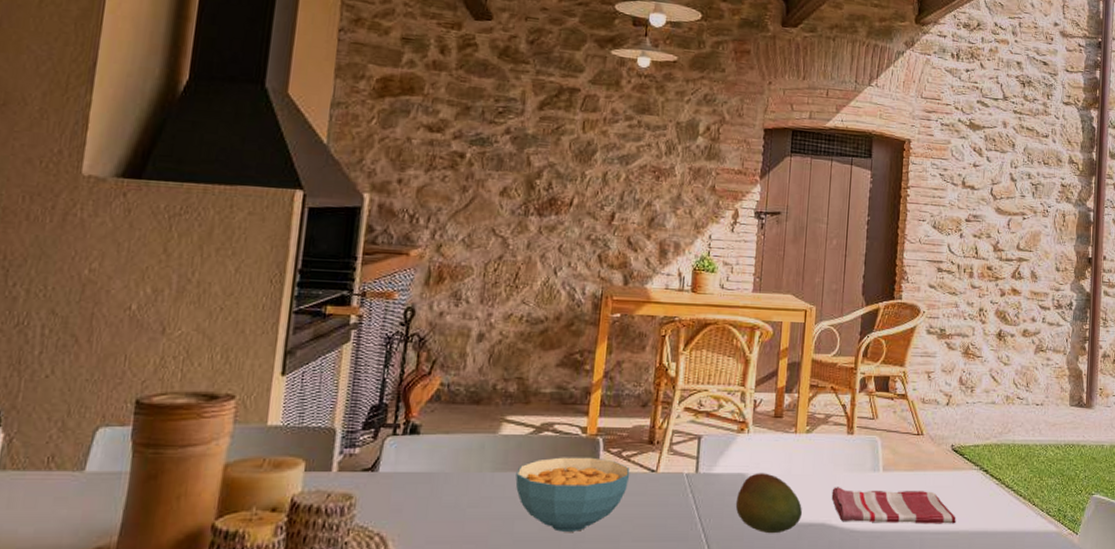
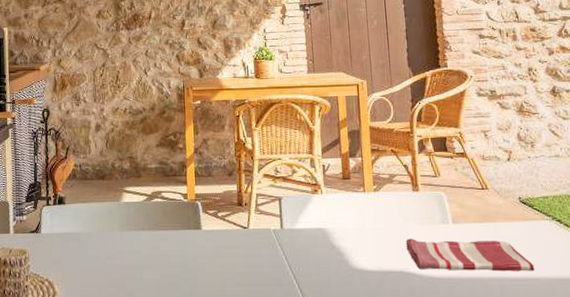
cereal bowl: present [515,457,630,532] -> none [138,218,227,278]
fruit: present [735,473,802,534] -> none [319,227,381,280]

